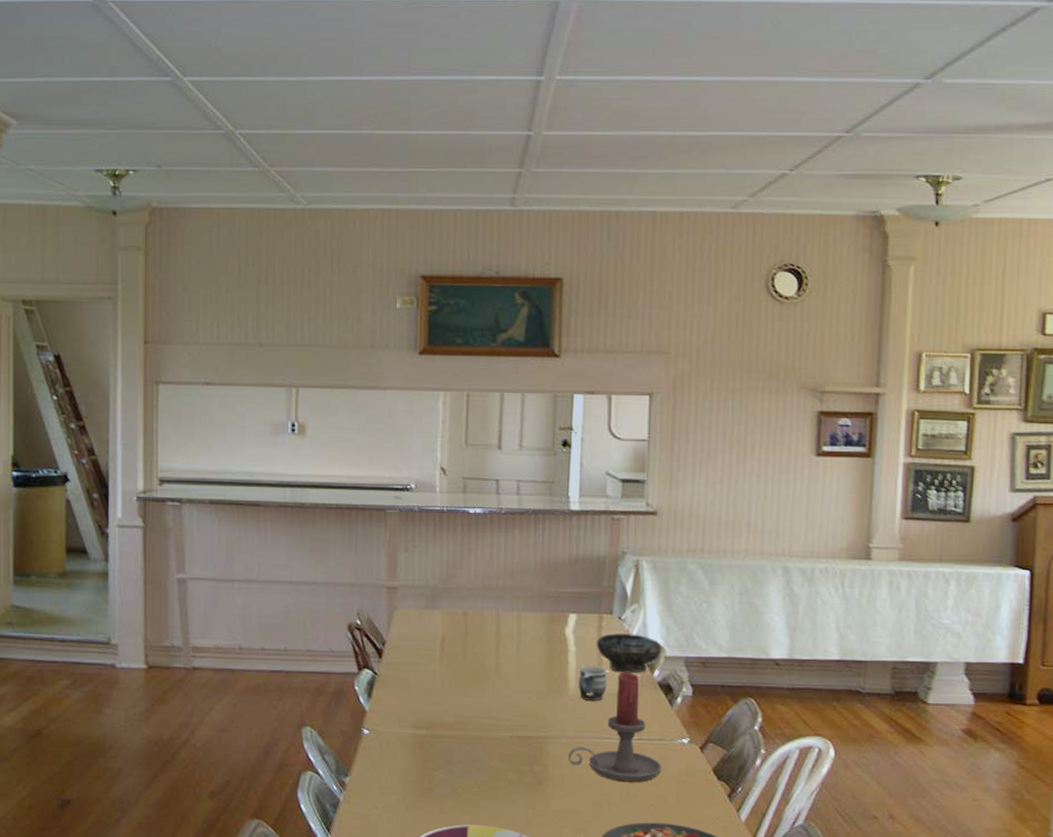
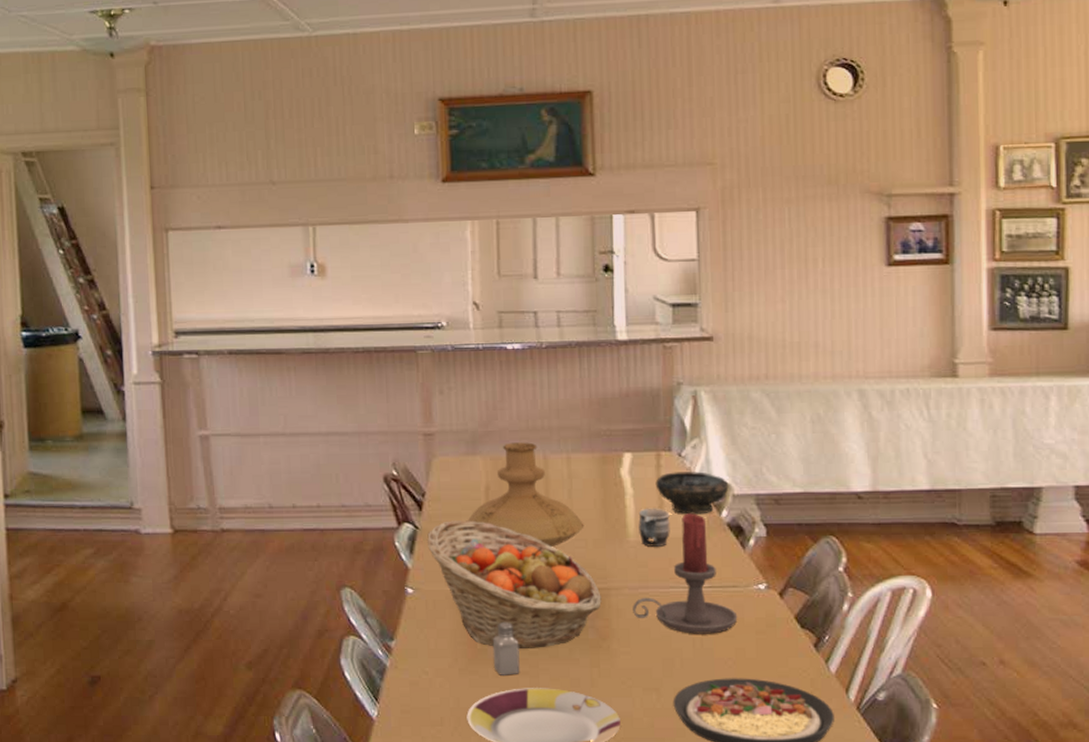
fruit basket: none [385,669,541,789] -> present [427,520,602,648]
vase: none [422,599,529,697] -> present [467,442,584,547]
saltshaker: none [438,763,463,813] -> present [492,621,520,675]

